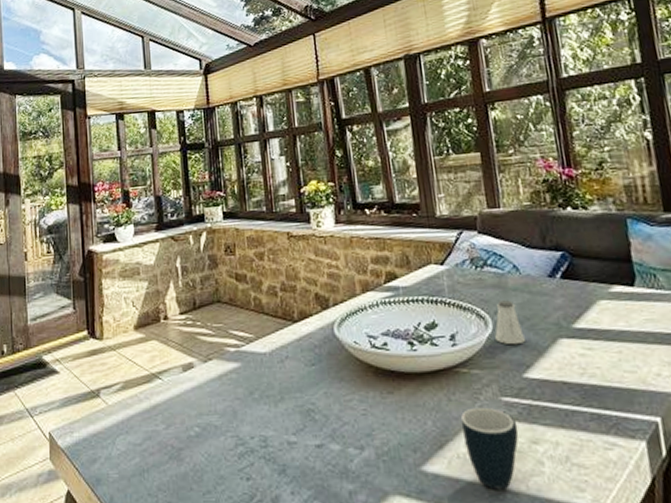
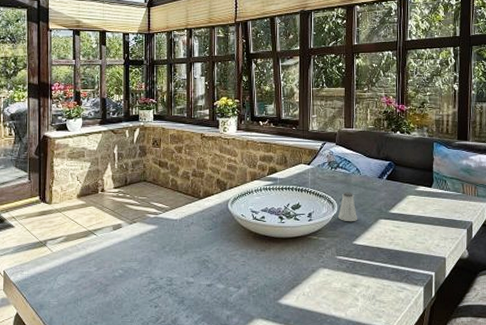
mug: present [461,407,519,490] -> none [308,262,345,316]

